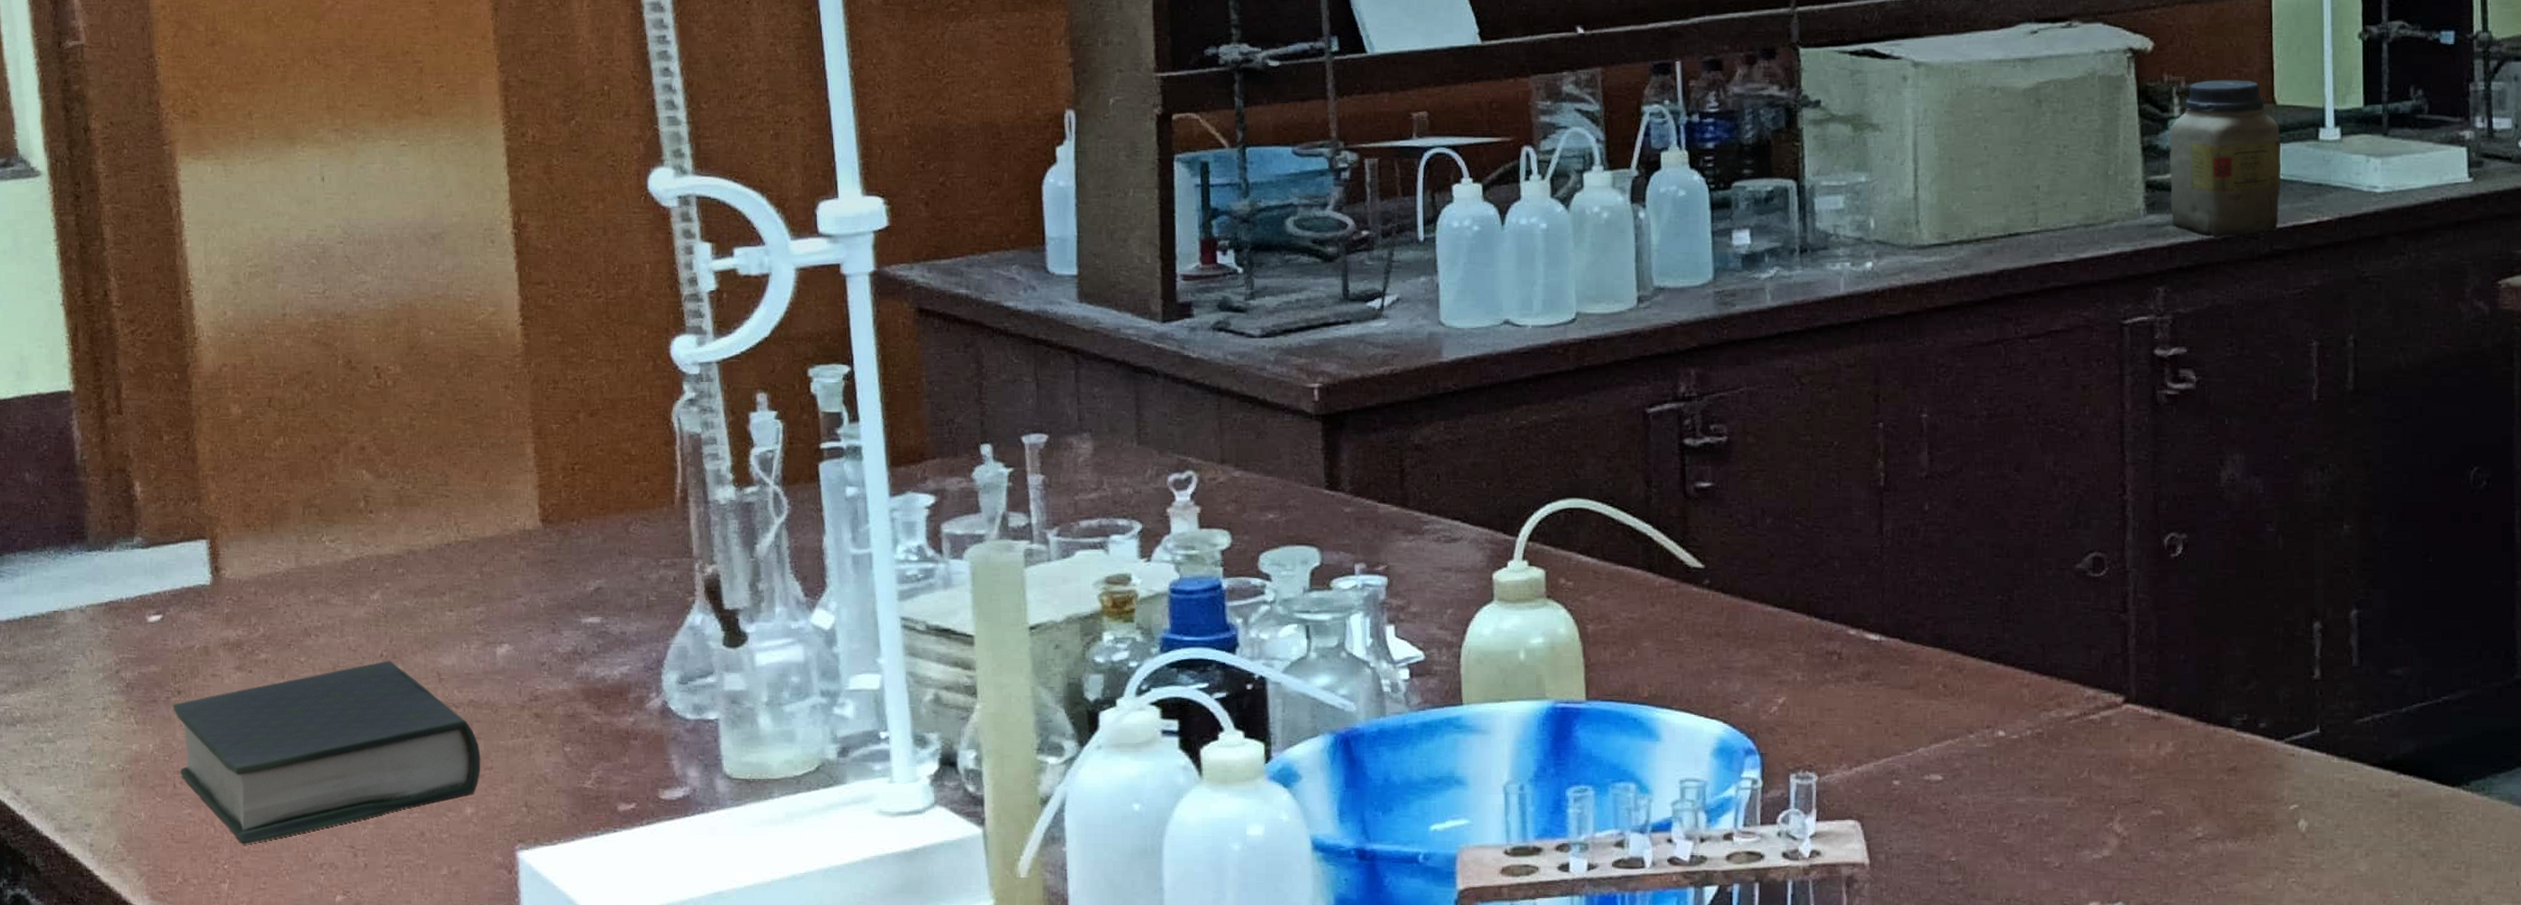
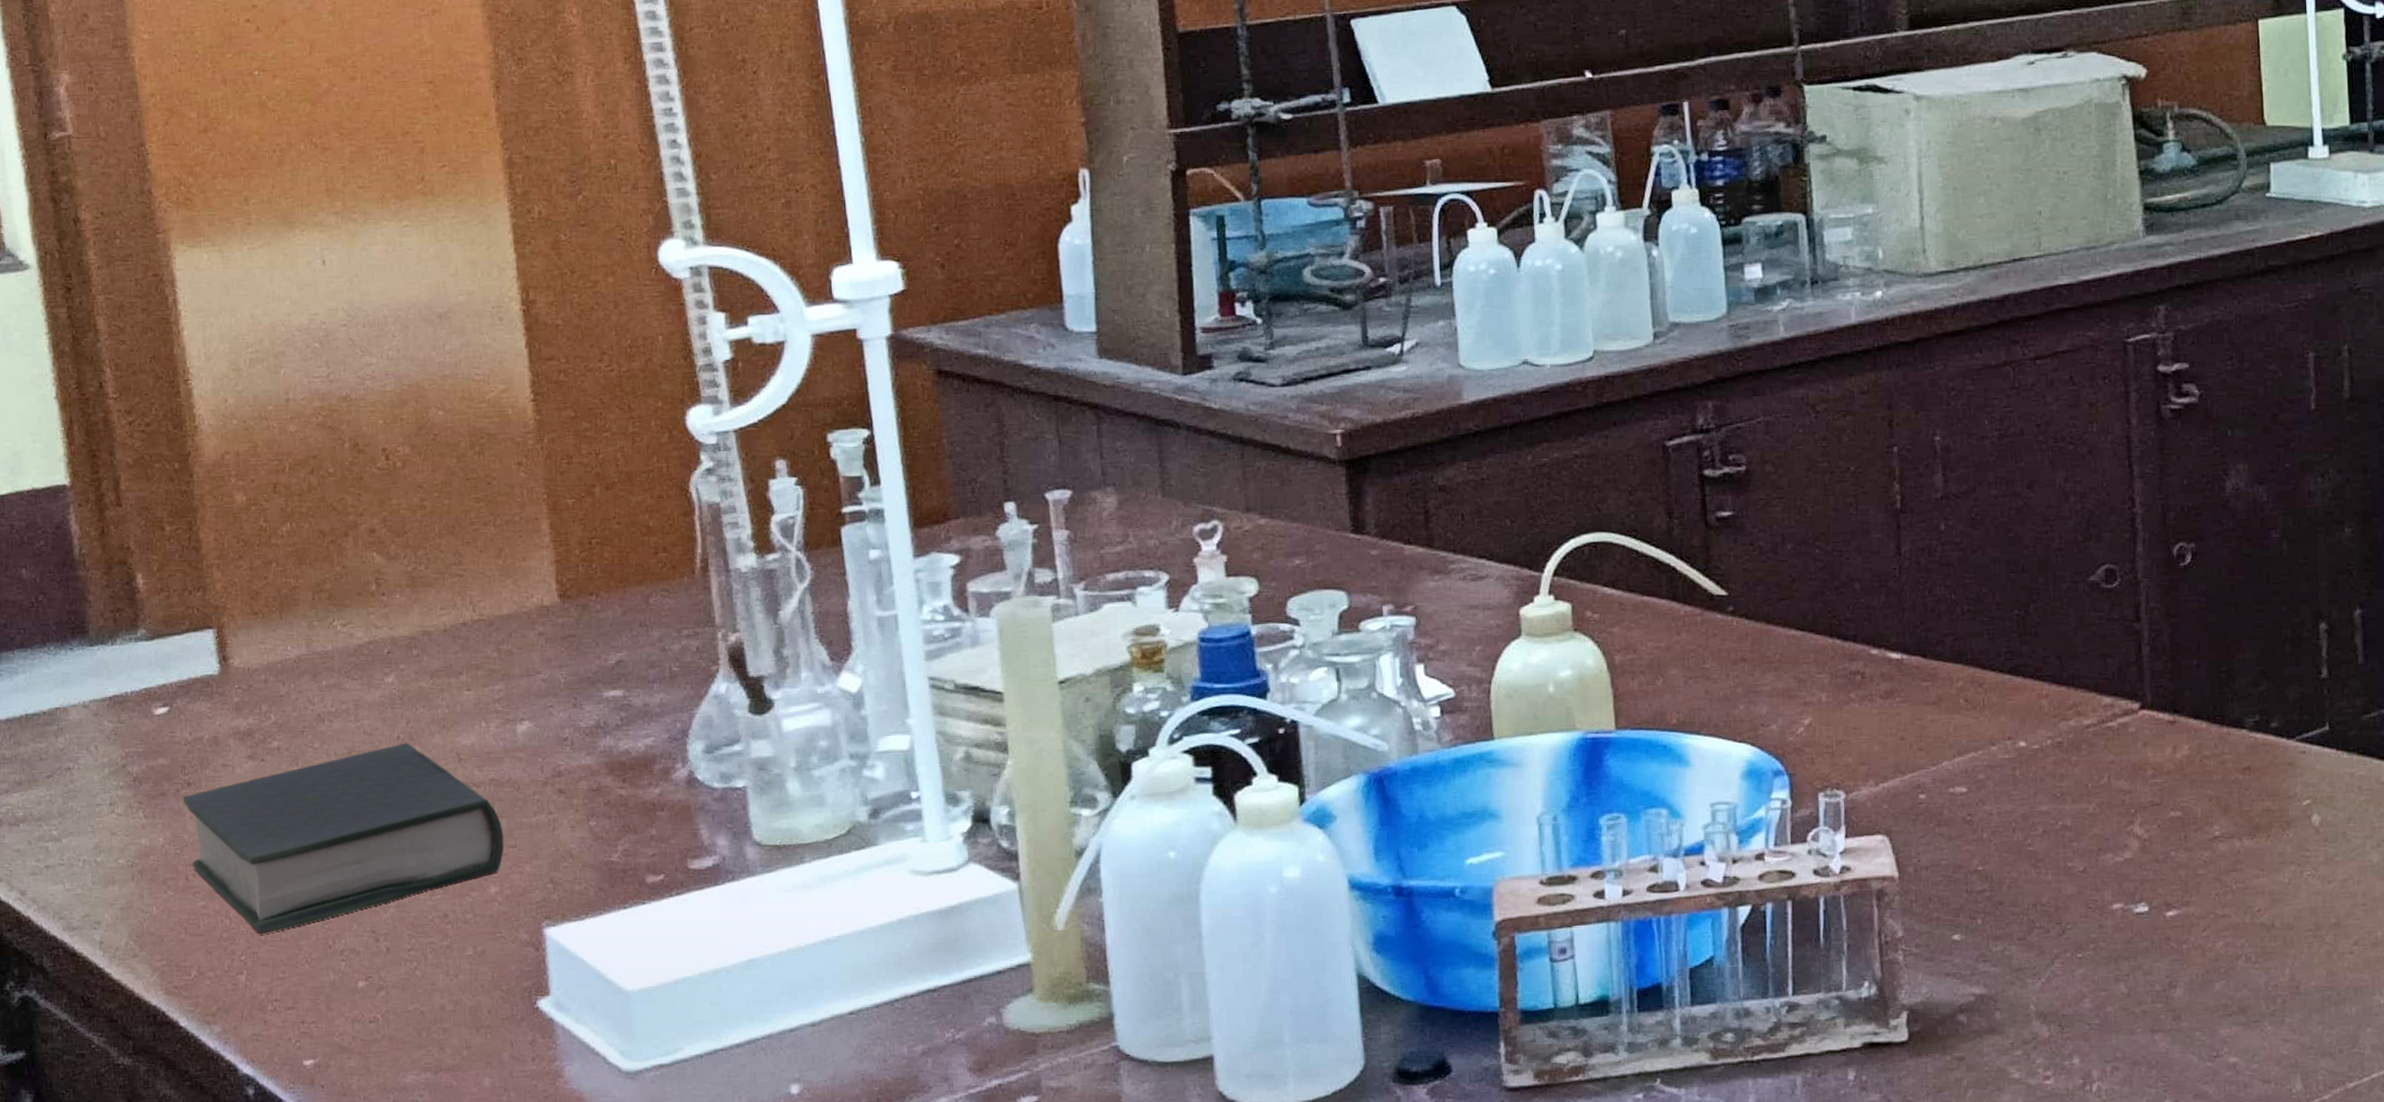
jar: present [2170,80,2282,239] -> none [2165,103,2274,257]

